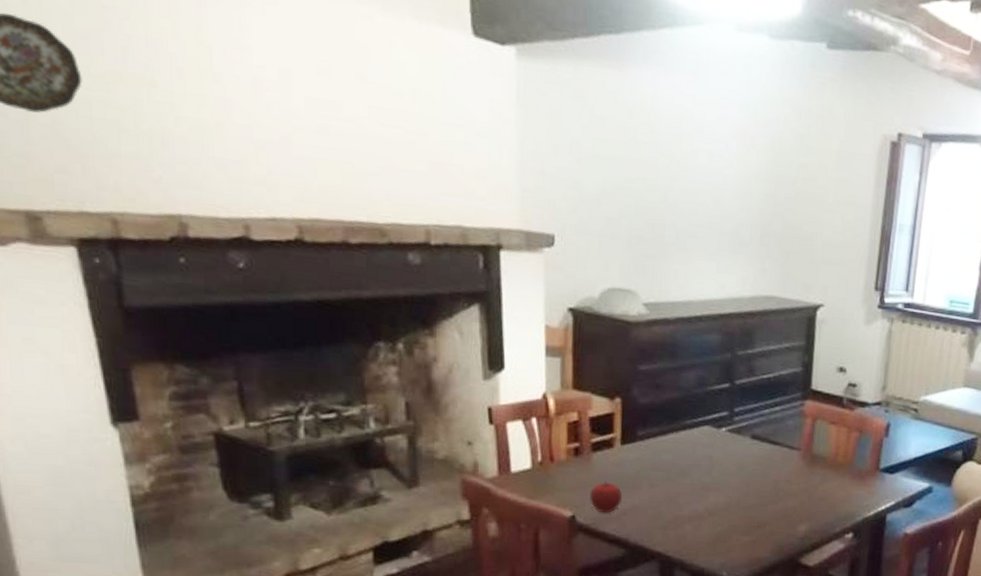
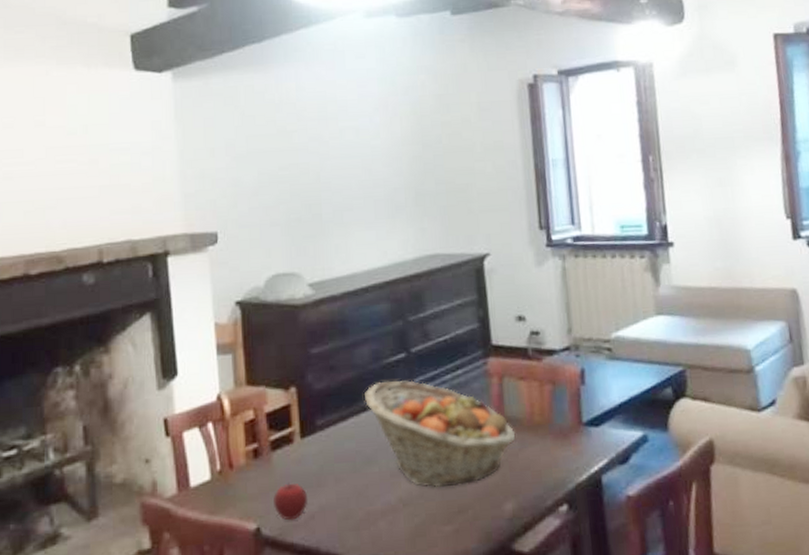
fruit basket: none [685,405,819,506] -> present [363,380,516,488]

